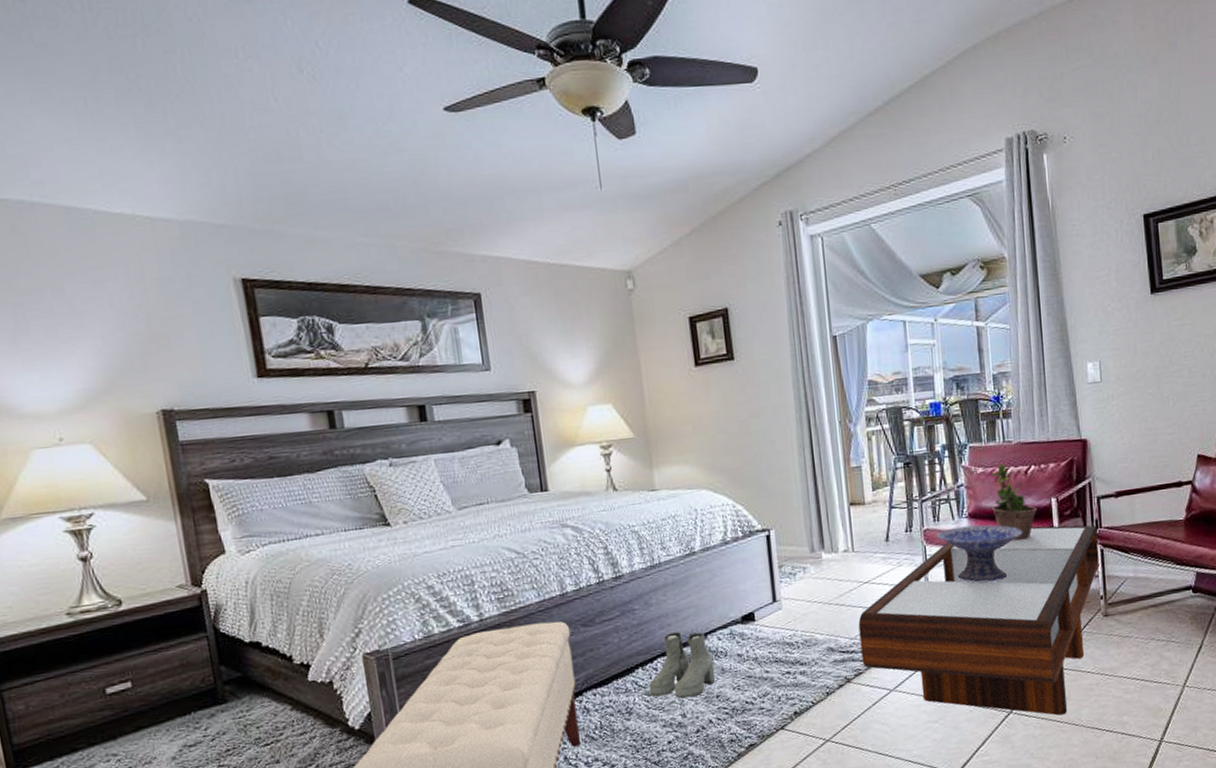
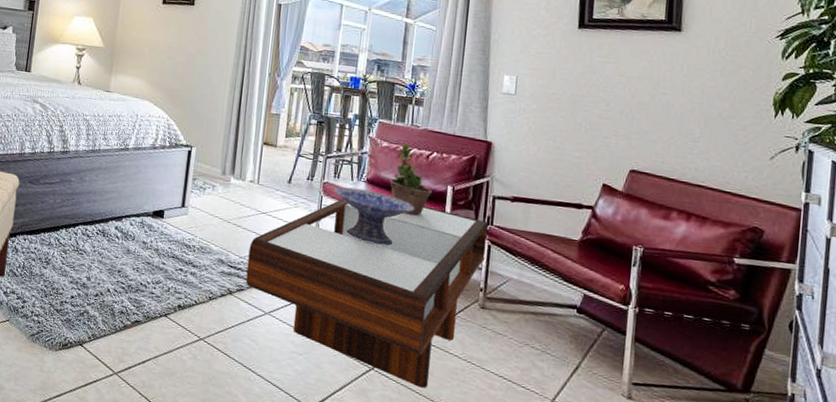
boots: present [649,632,716,699] -> none [66,207,123,266]

